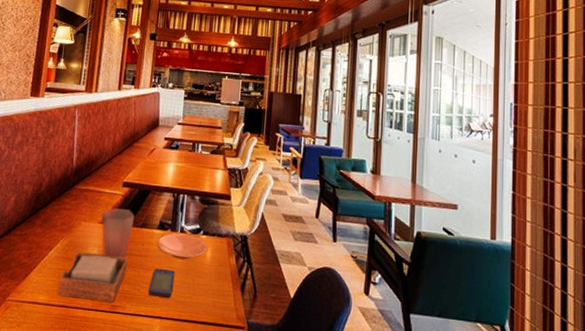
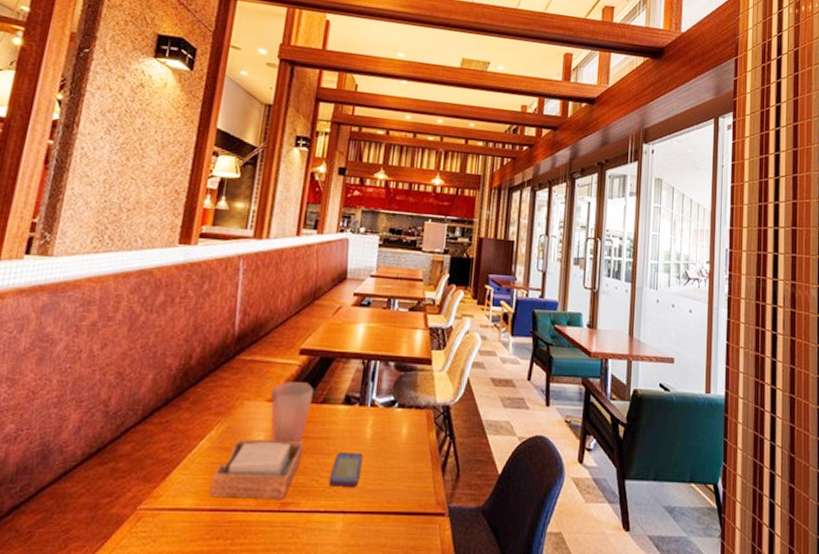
saucer: present [156,233,208,260] -> none [340,407,403,439]

